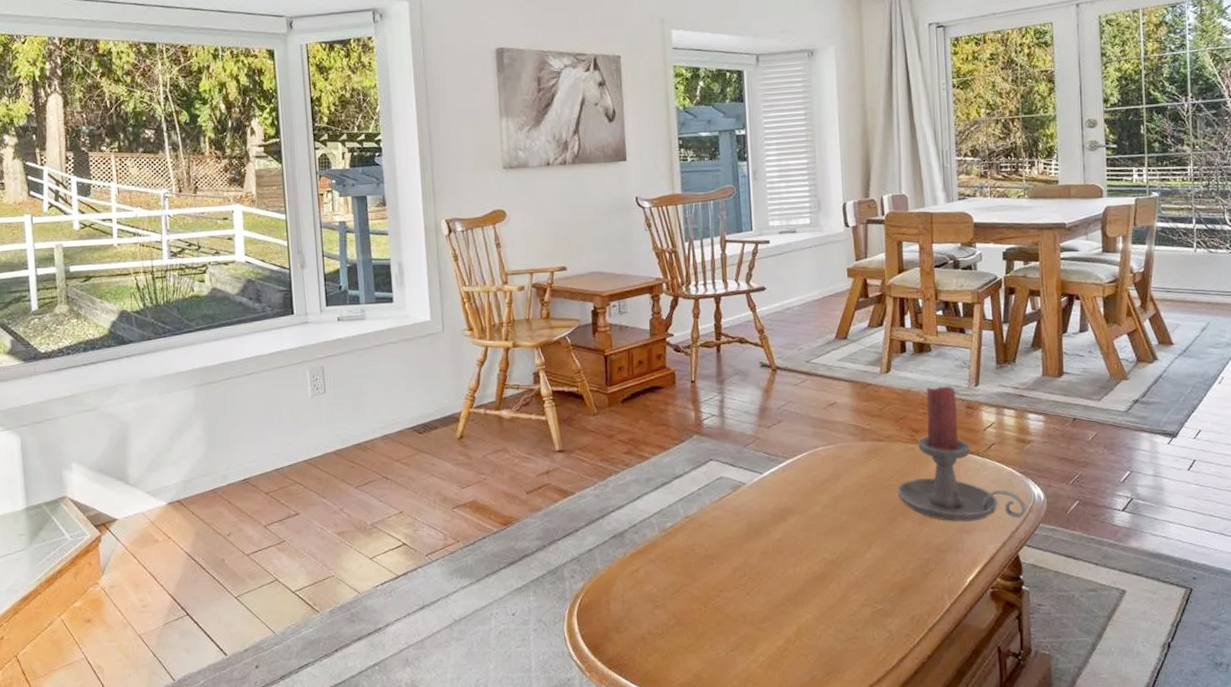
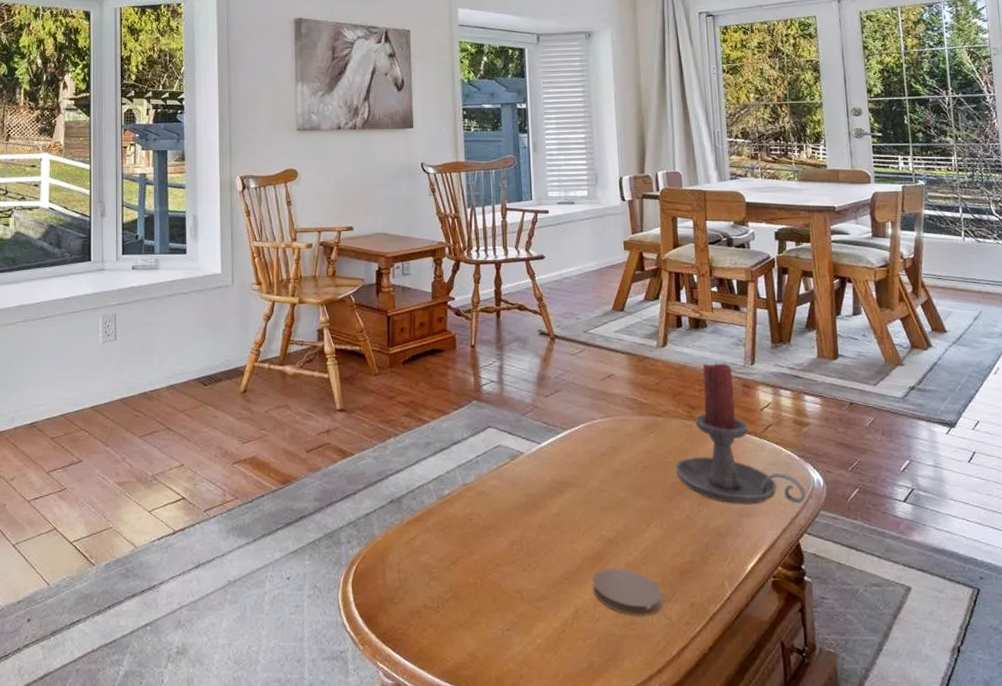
coaster: none [814,587,884,631] -> present [592,567,663,616]

